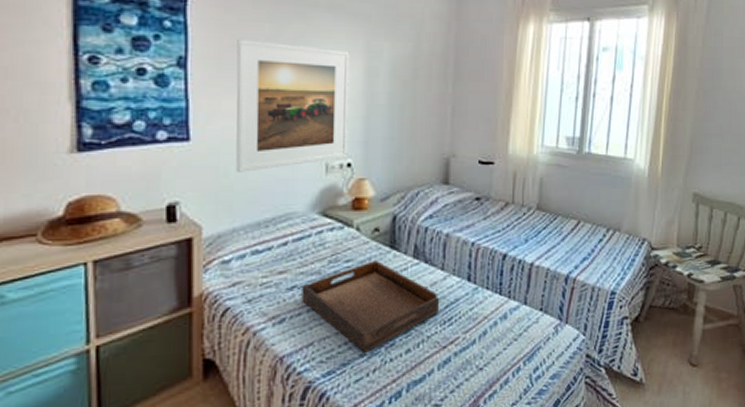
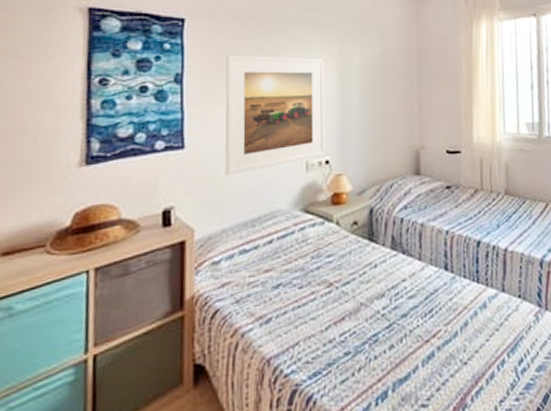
serving tray: present [301,261,440,352] -> none [287,254,420,350]

